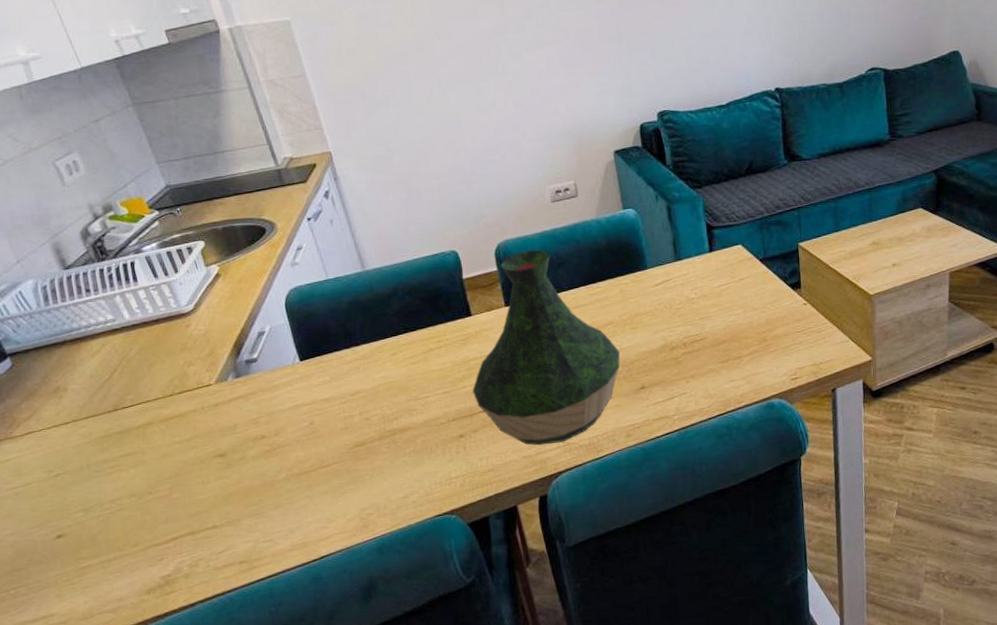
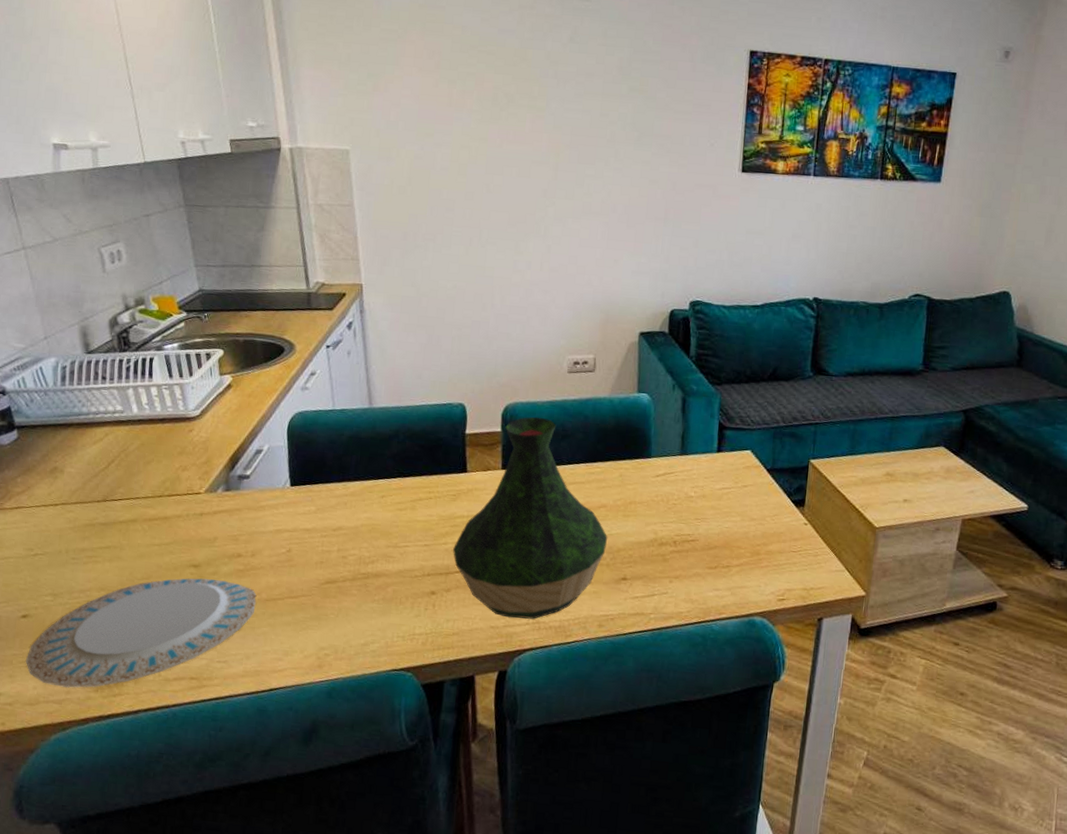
plate: none [70,463,290,596] -> present [26,578,257,688]

